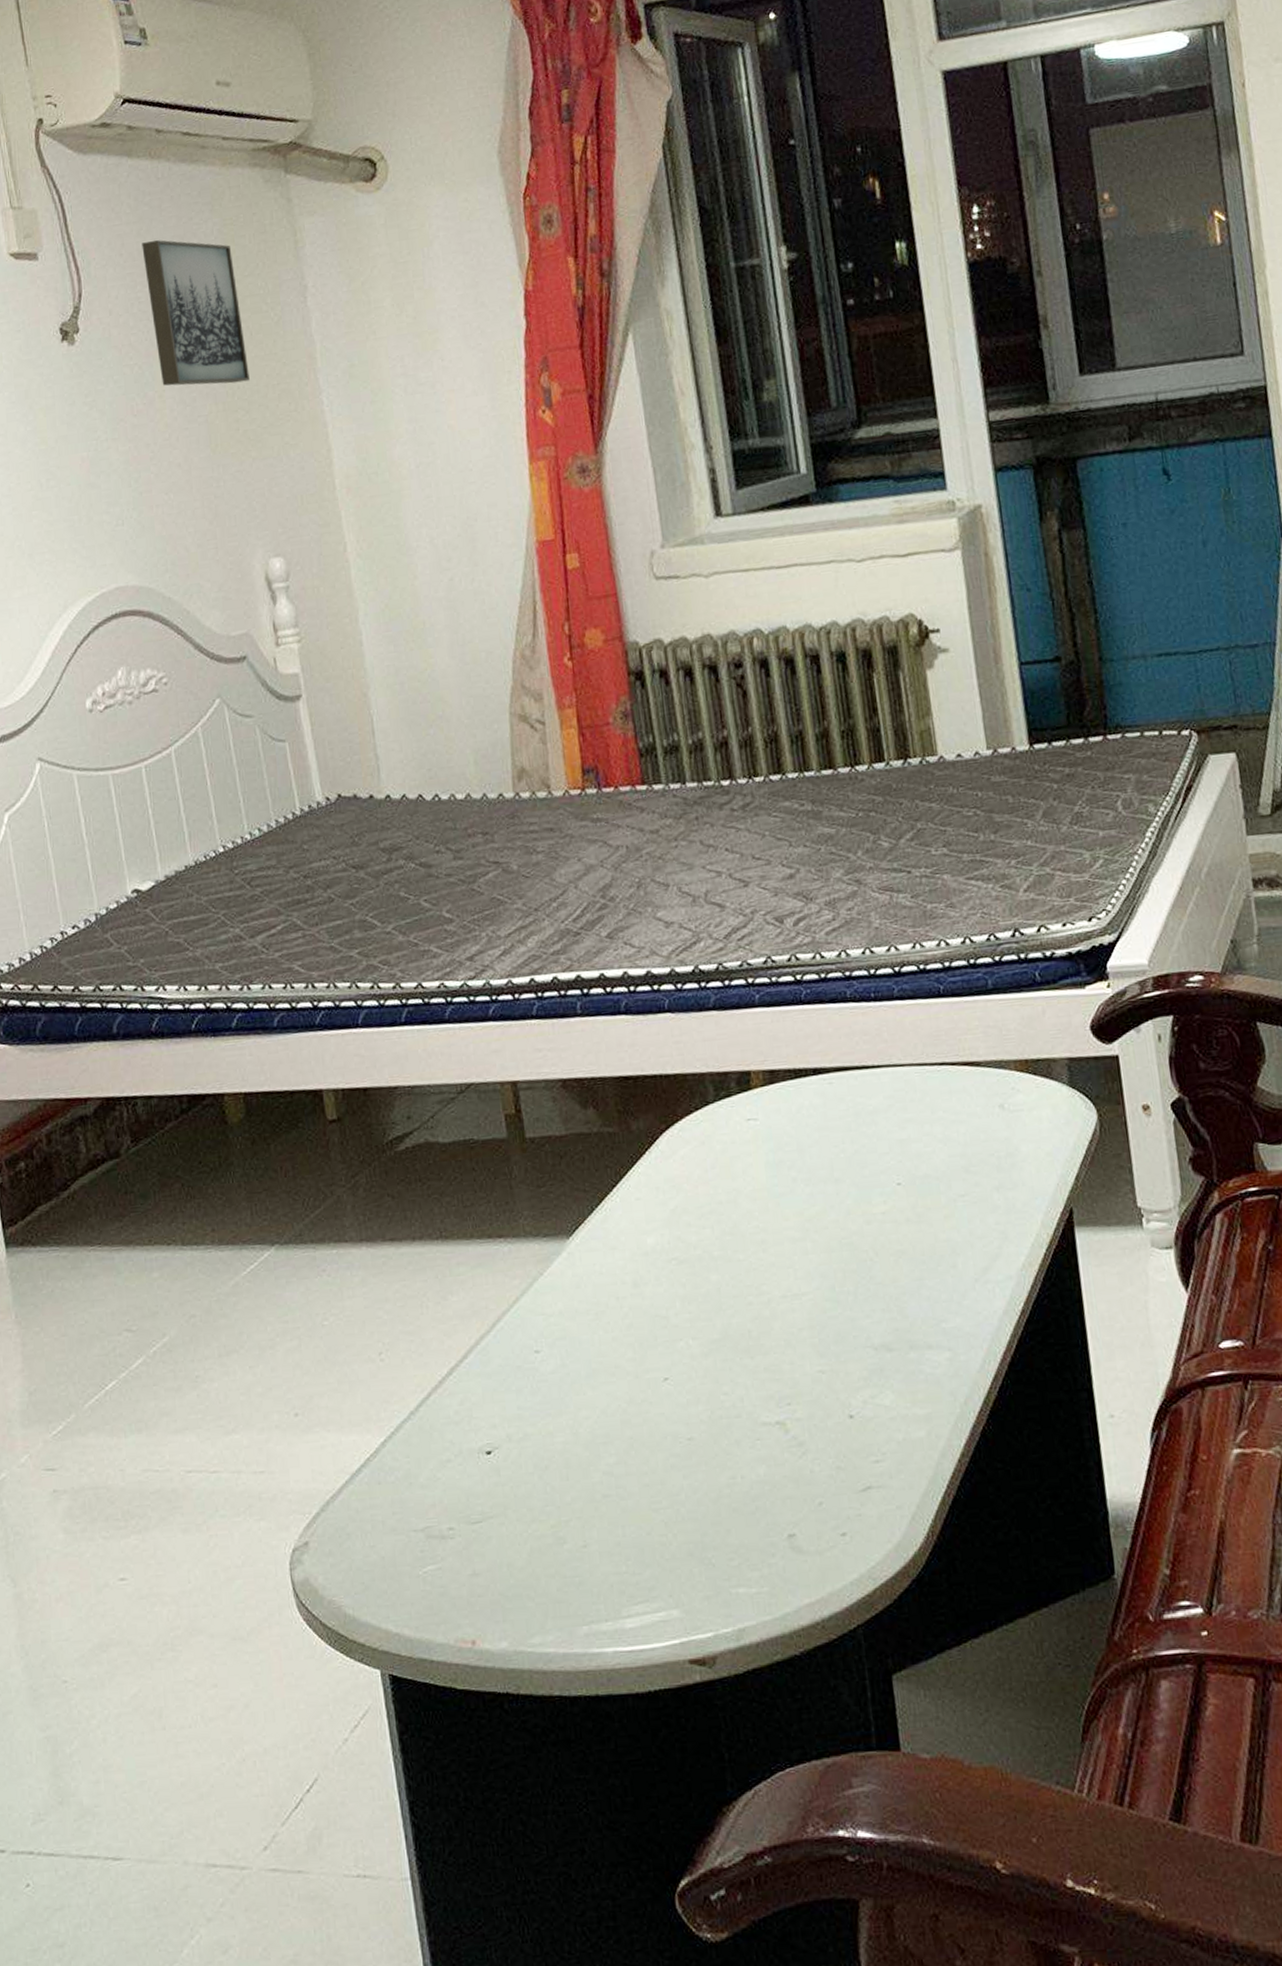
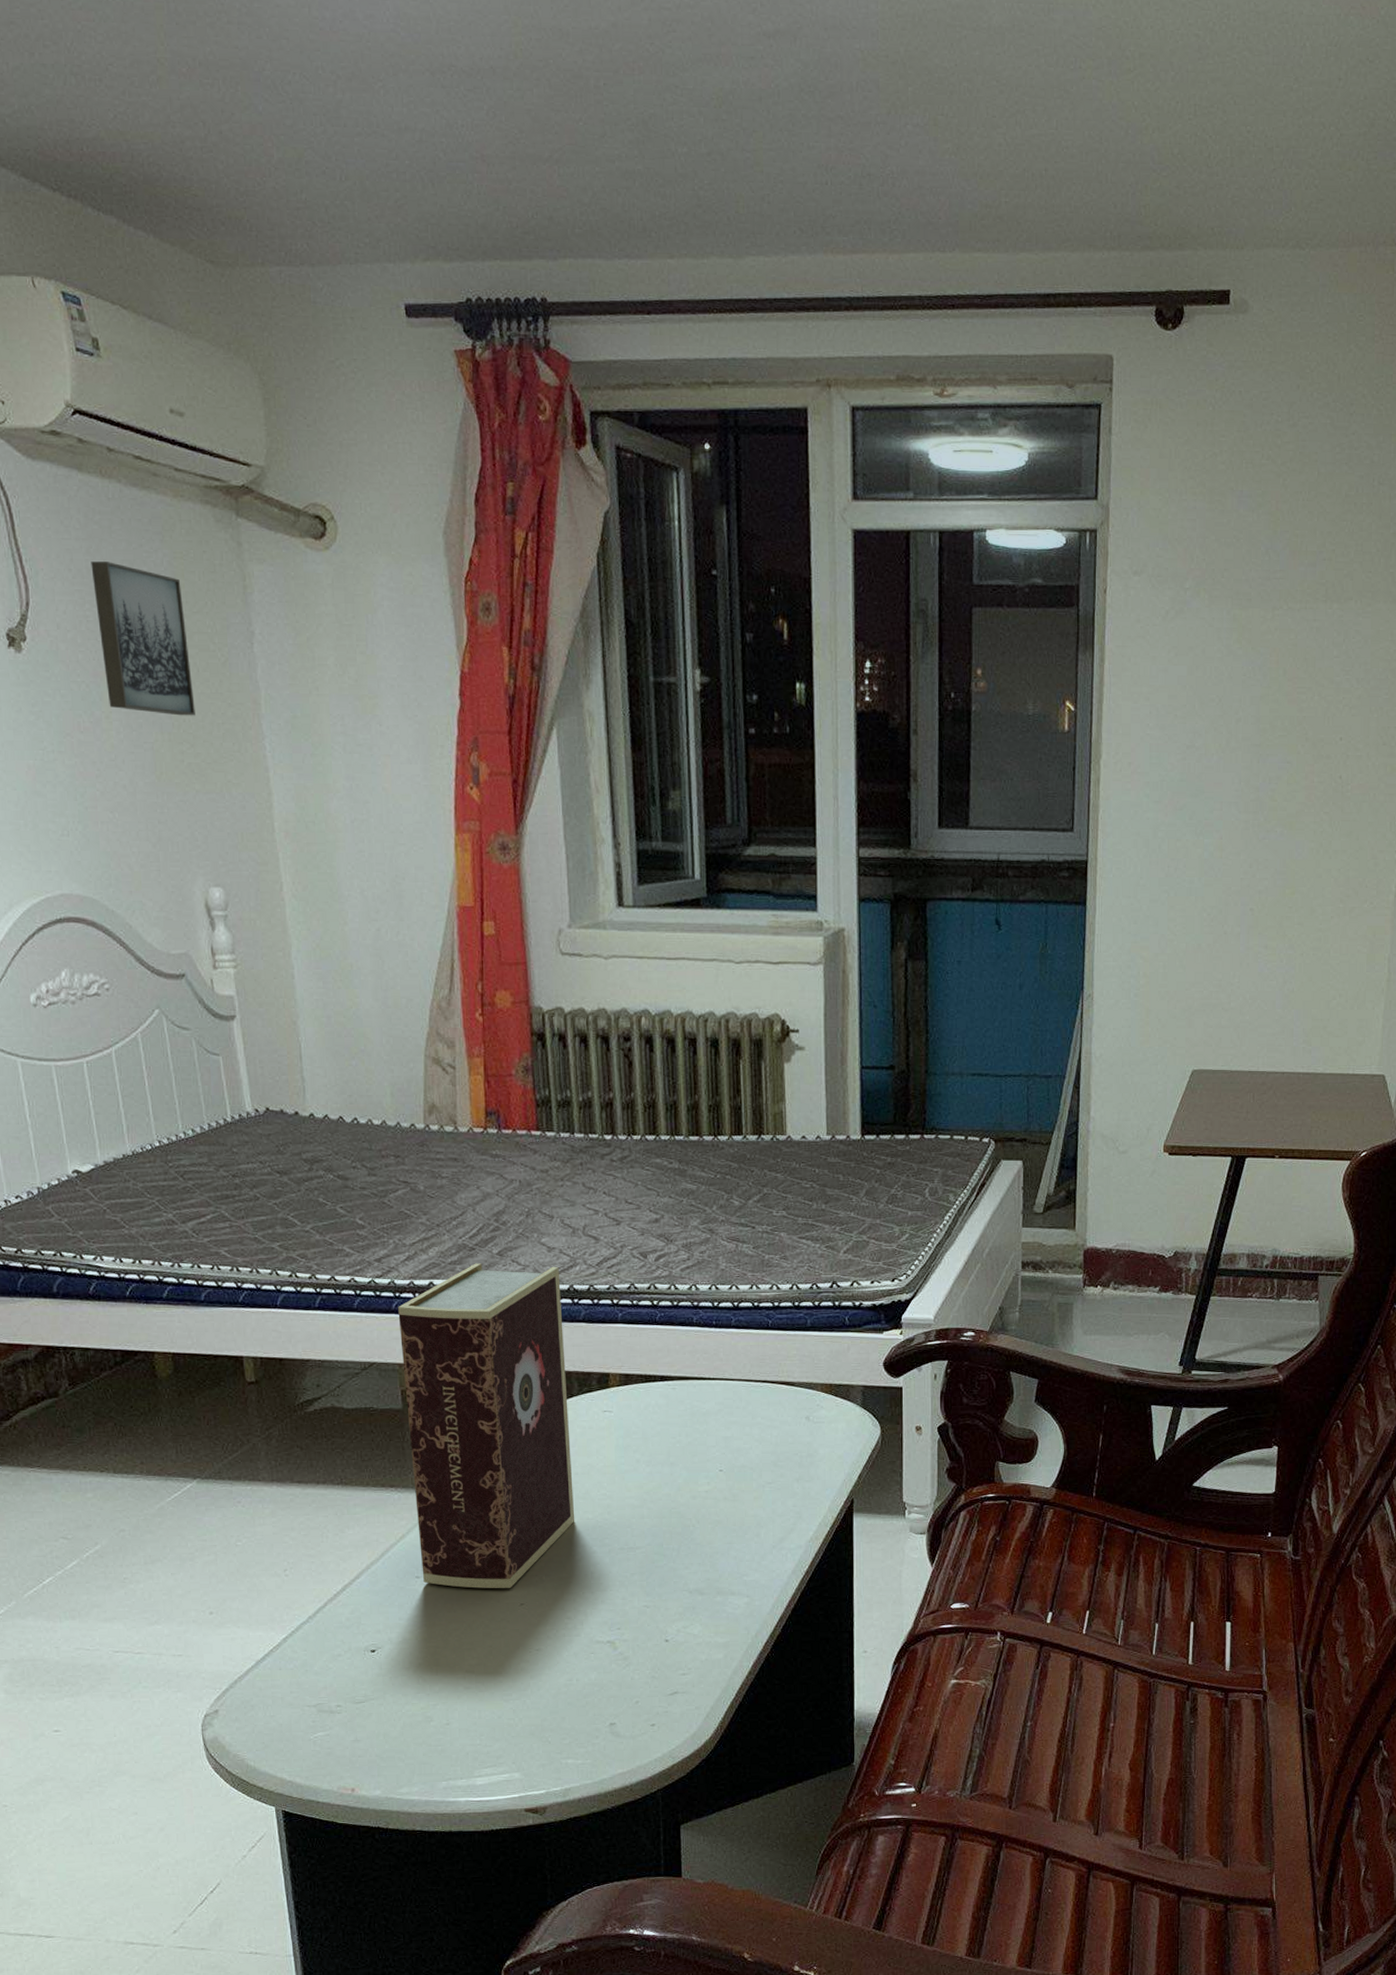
book: none [496,944,724,1362] -> present [398,1263,575,1589]

